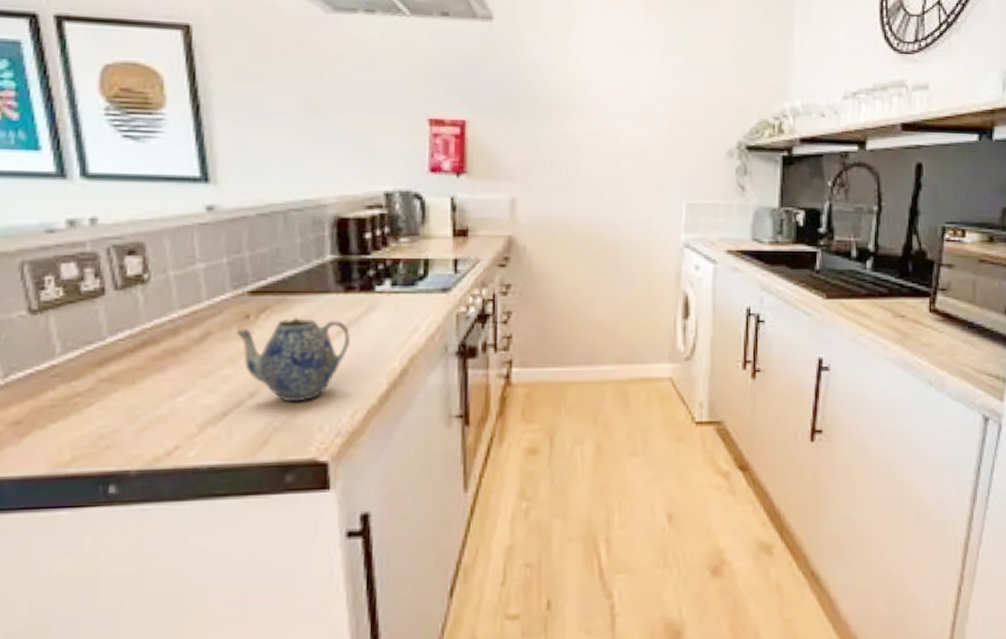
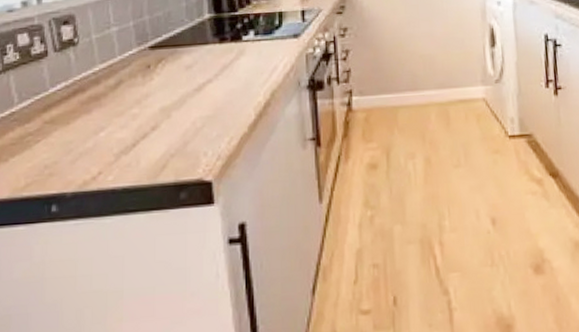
teapot: present [236,318,350,403] -> none [141,65,225,134]

